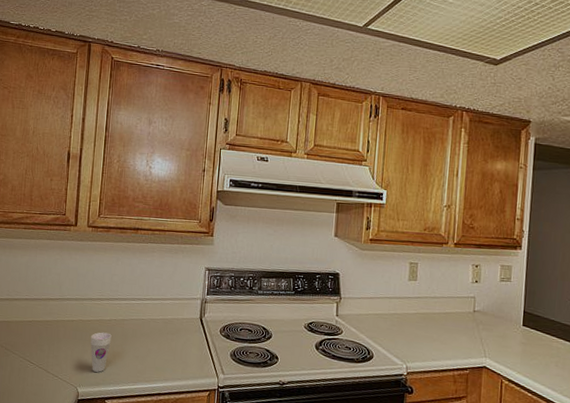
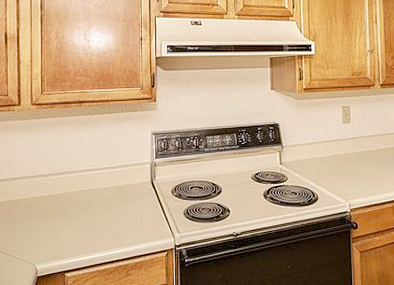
cup: present [90,332,112,372] -> none [44,207,65,247]

